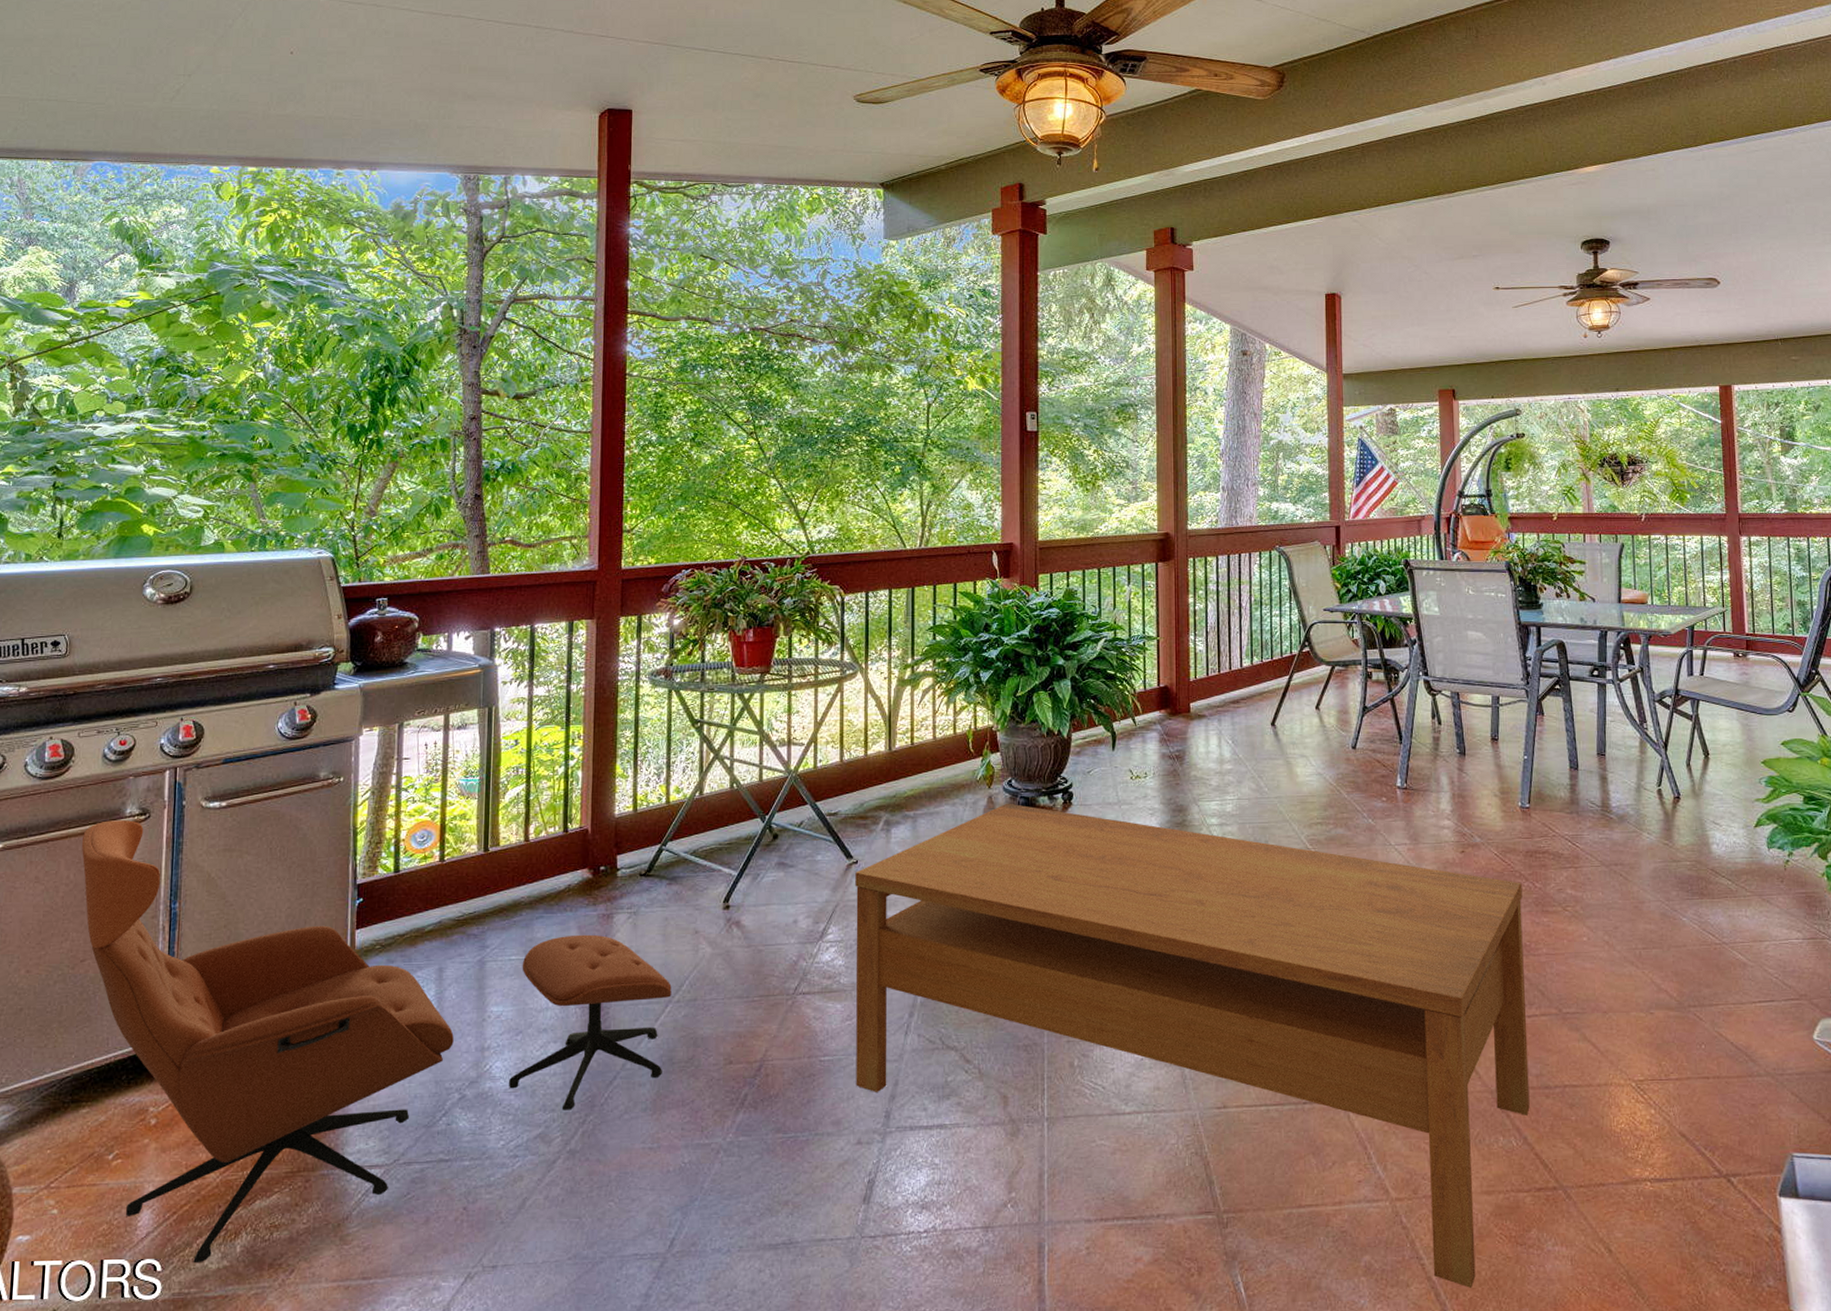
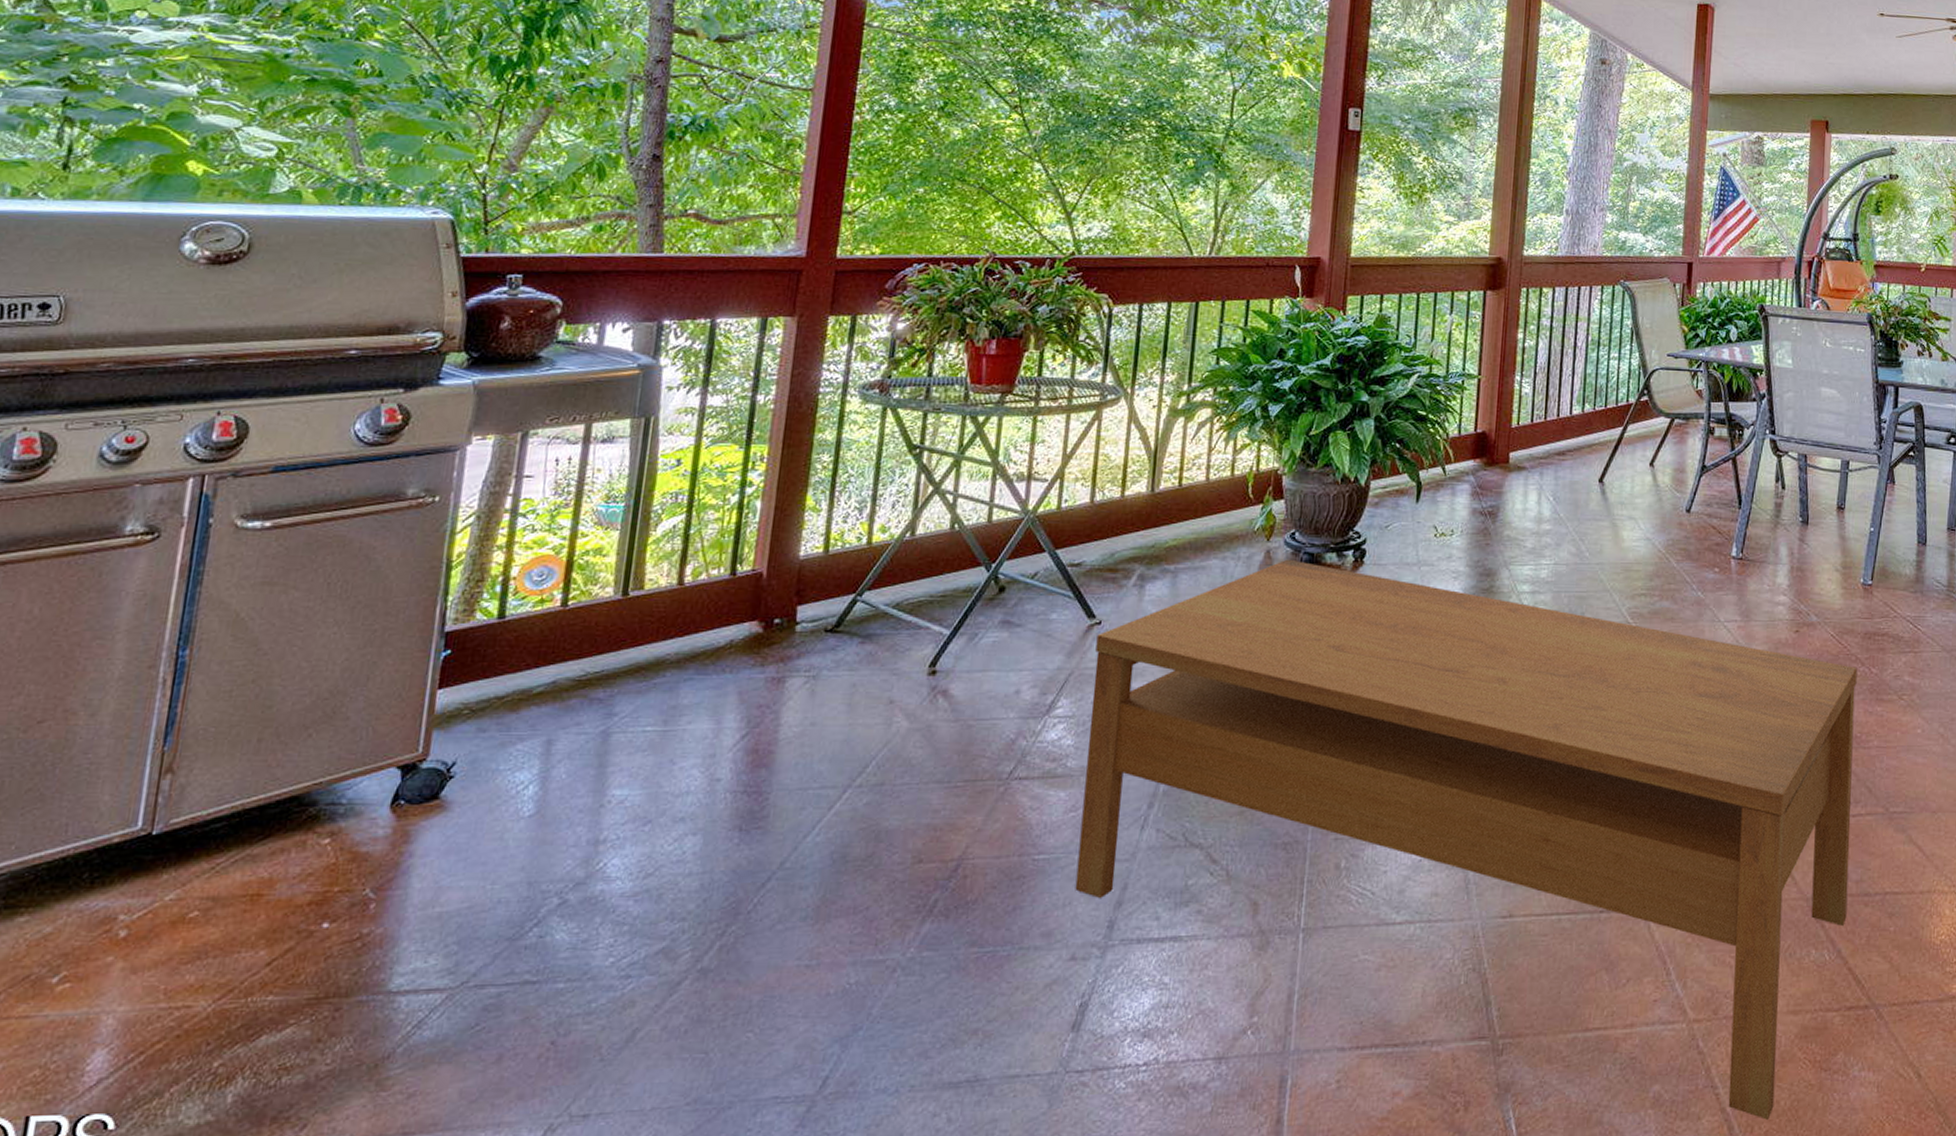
lounge chair: present [81,820,672,1264] -> none [52,539,854,1119]

